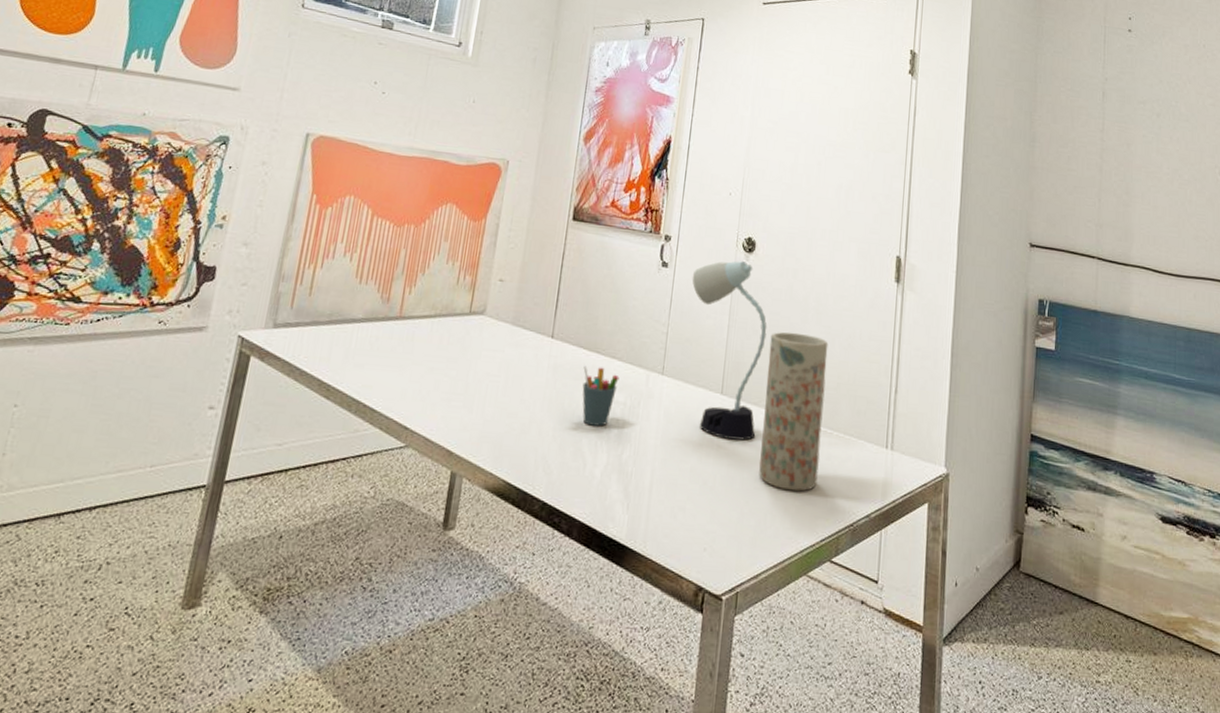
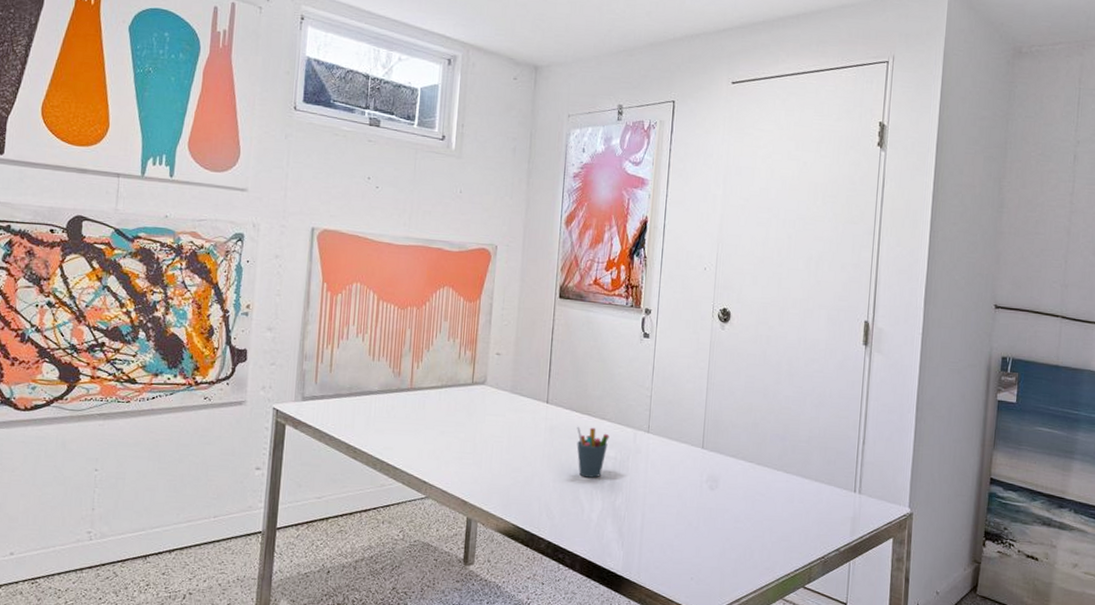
desk lamp: present [692,261,767,441] -> none [672,330,743,488]
vase: present [759,332,828,492] -> none [738,392,800,530]

